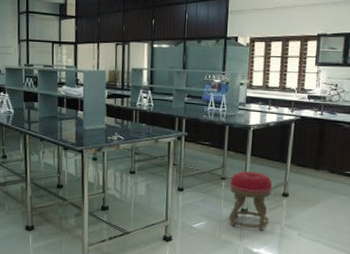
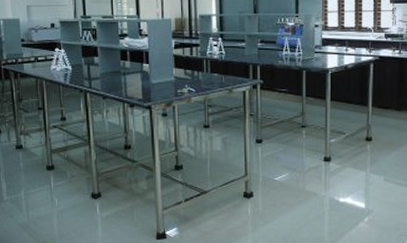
stool: present [228,171,272,232] -> none [311,117,354,180]

